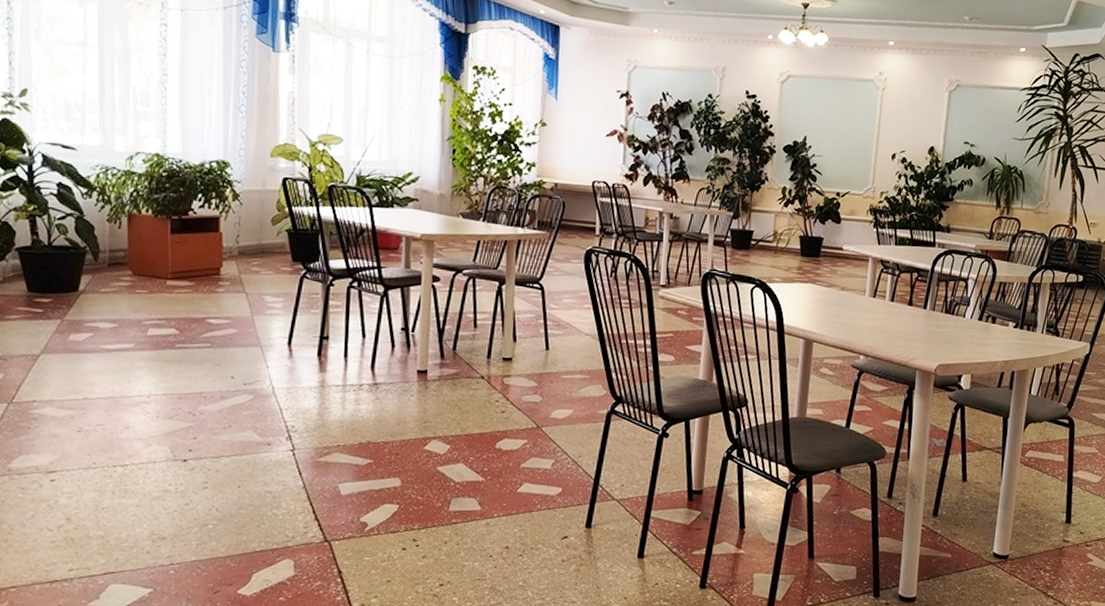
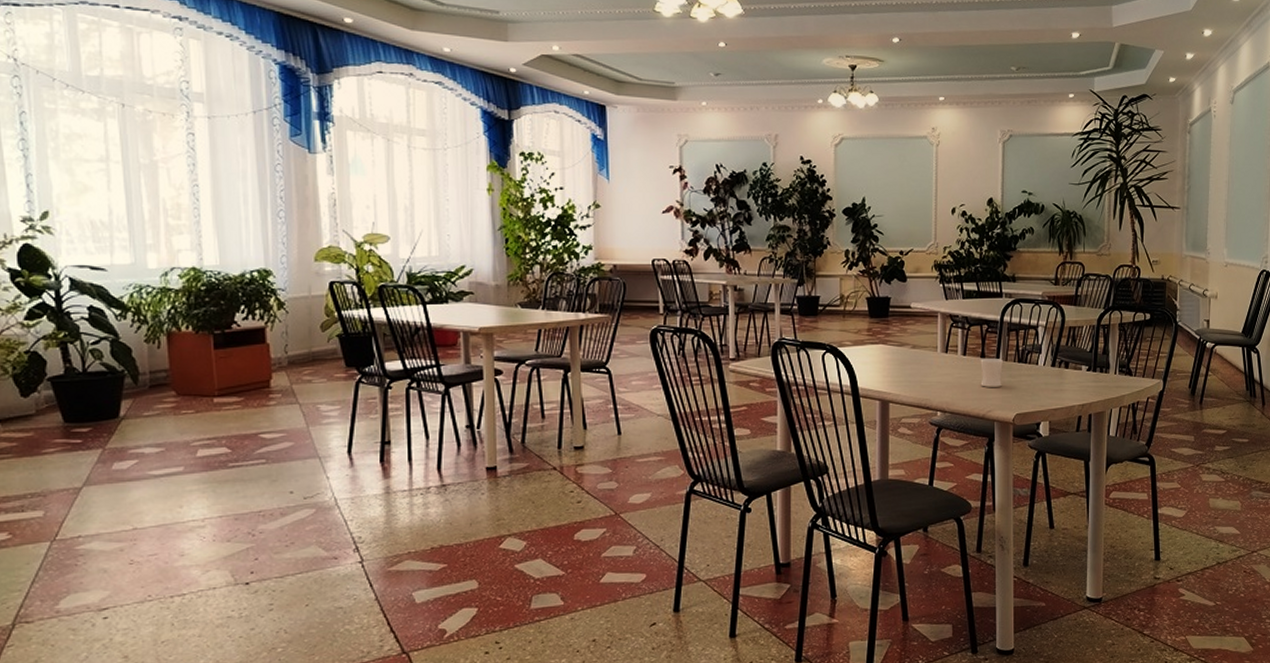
mug: none [906,306,931,336] -> present [980,357,1004,387]

